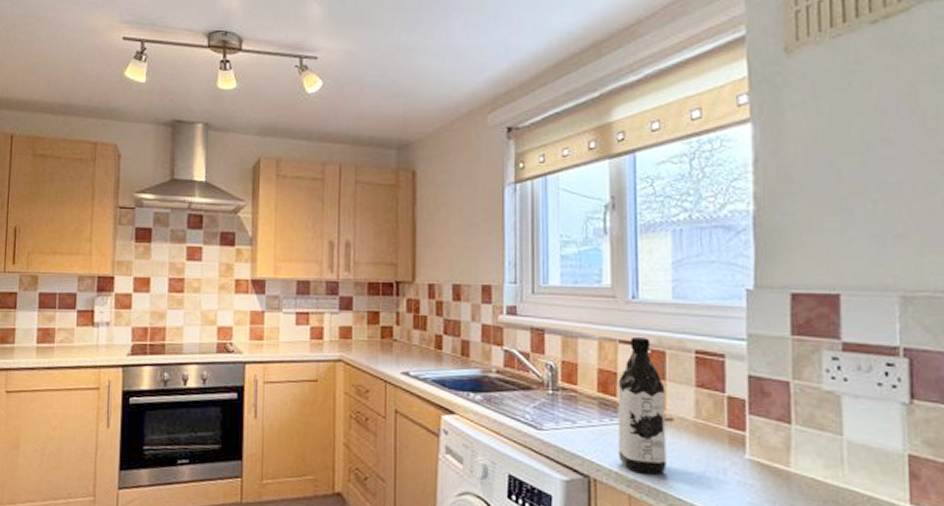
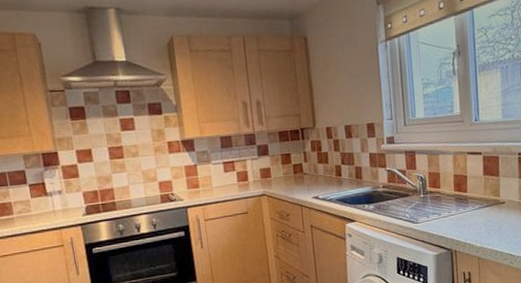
water bottle: present [617,336,667,474] -> none [467,148,502,242]

